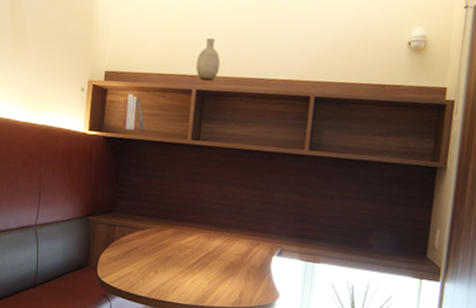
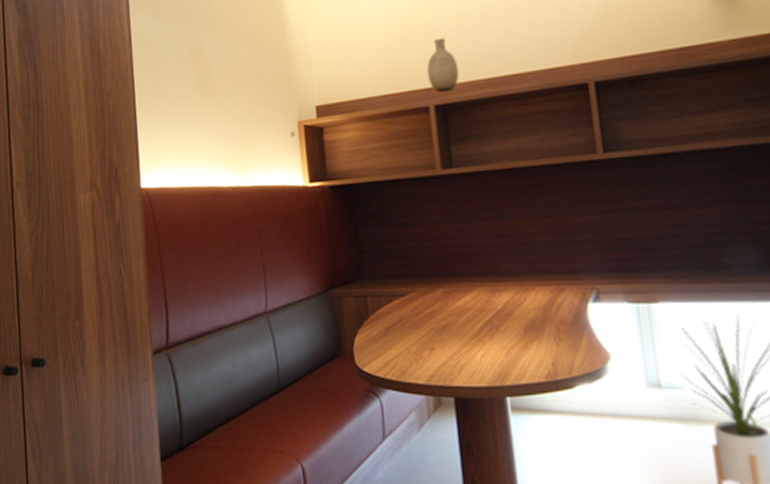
books: present [122,94,146,132] -> none [346,127,380,174]

